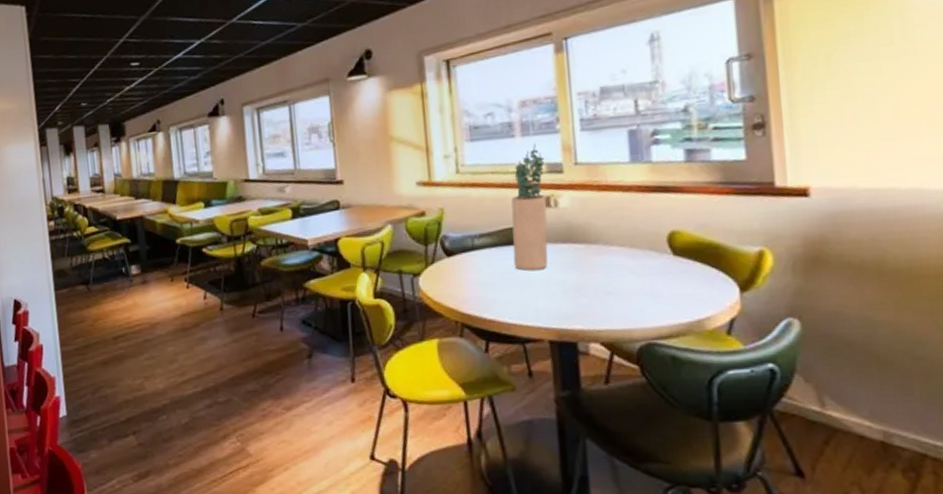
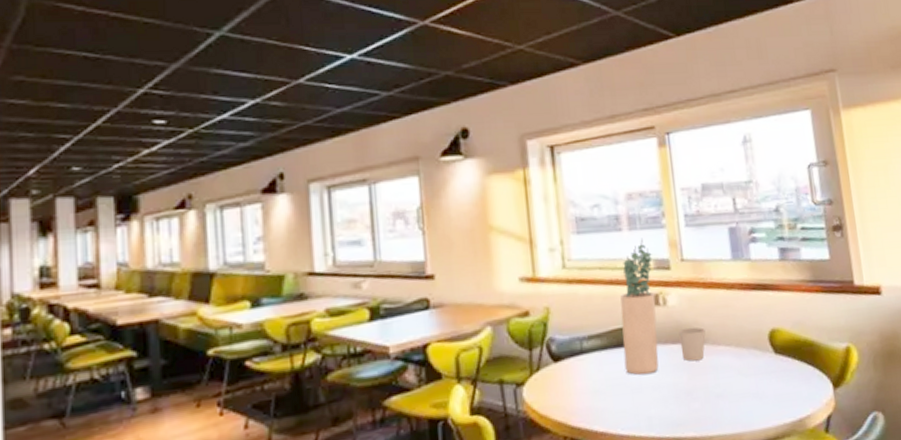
dixie cup: none [569,227,598,260] -> present [678,327,706,362]

